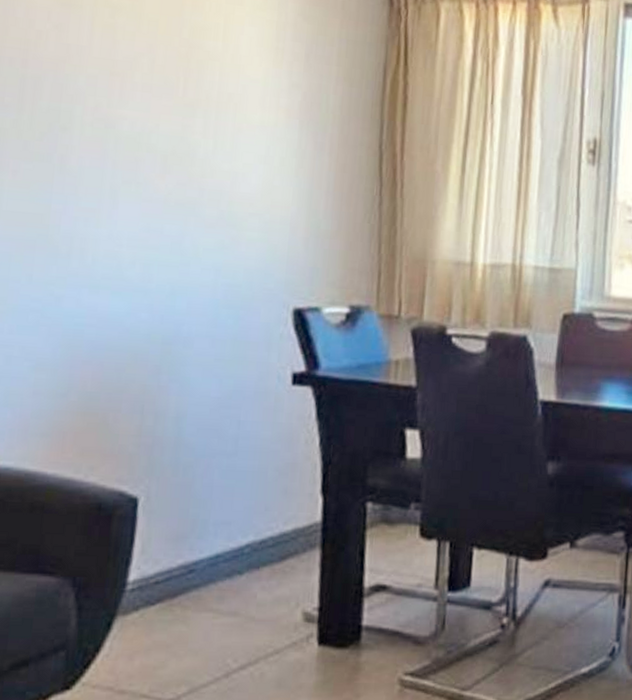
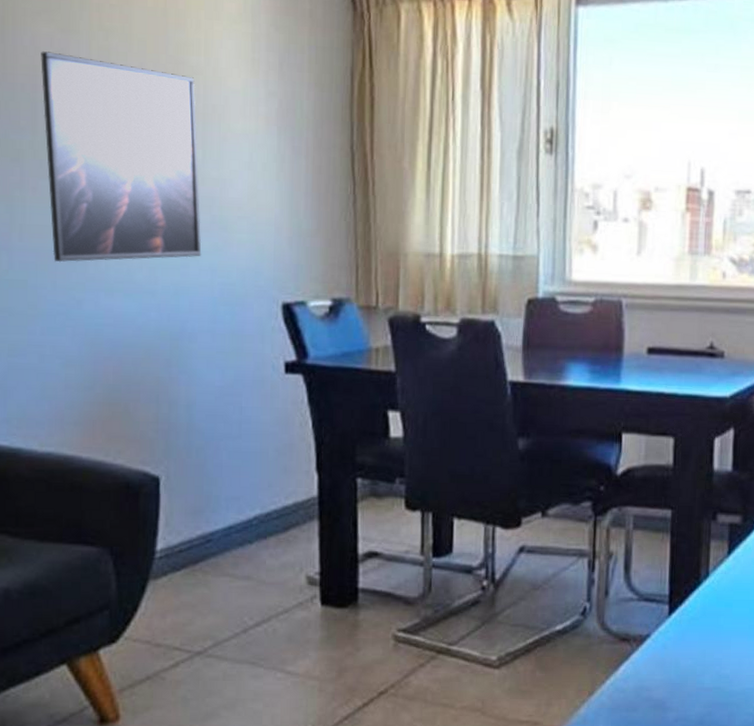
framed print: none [31,24,211,255] -> present [41,51,202,263]

